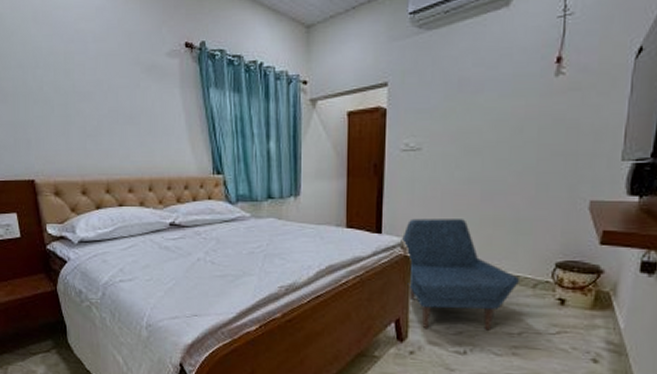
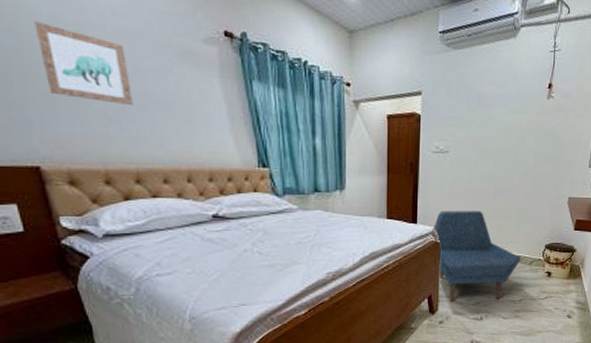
wall art: none [36,54,106,122] -> present [34,20,133,106]

